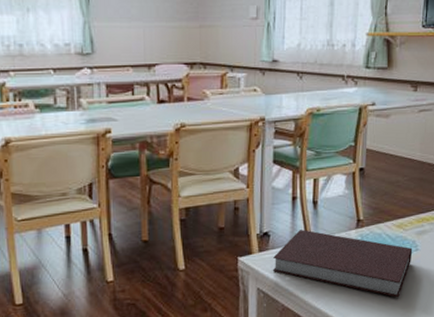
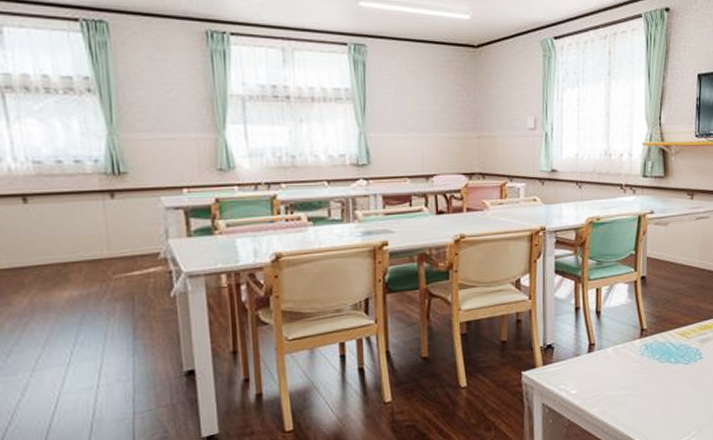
notebook: present [272,229,413,298] -> none [557,340,697,408]

